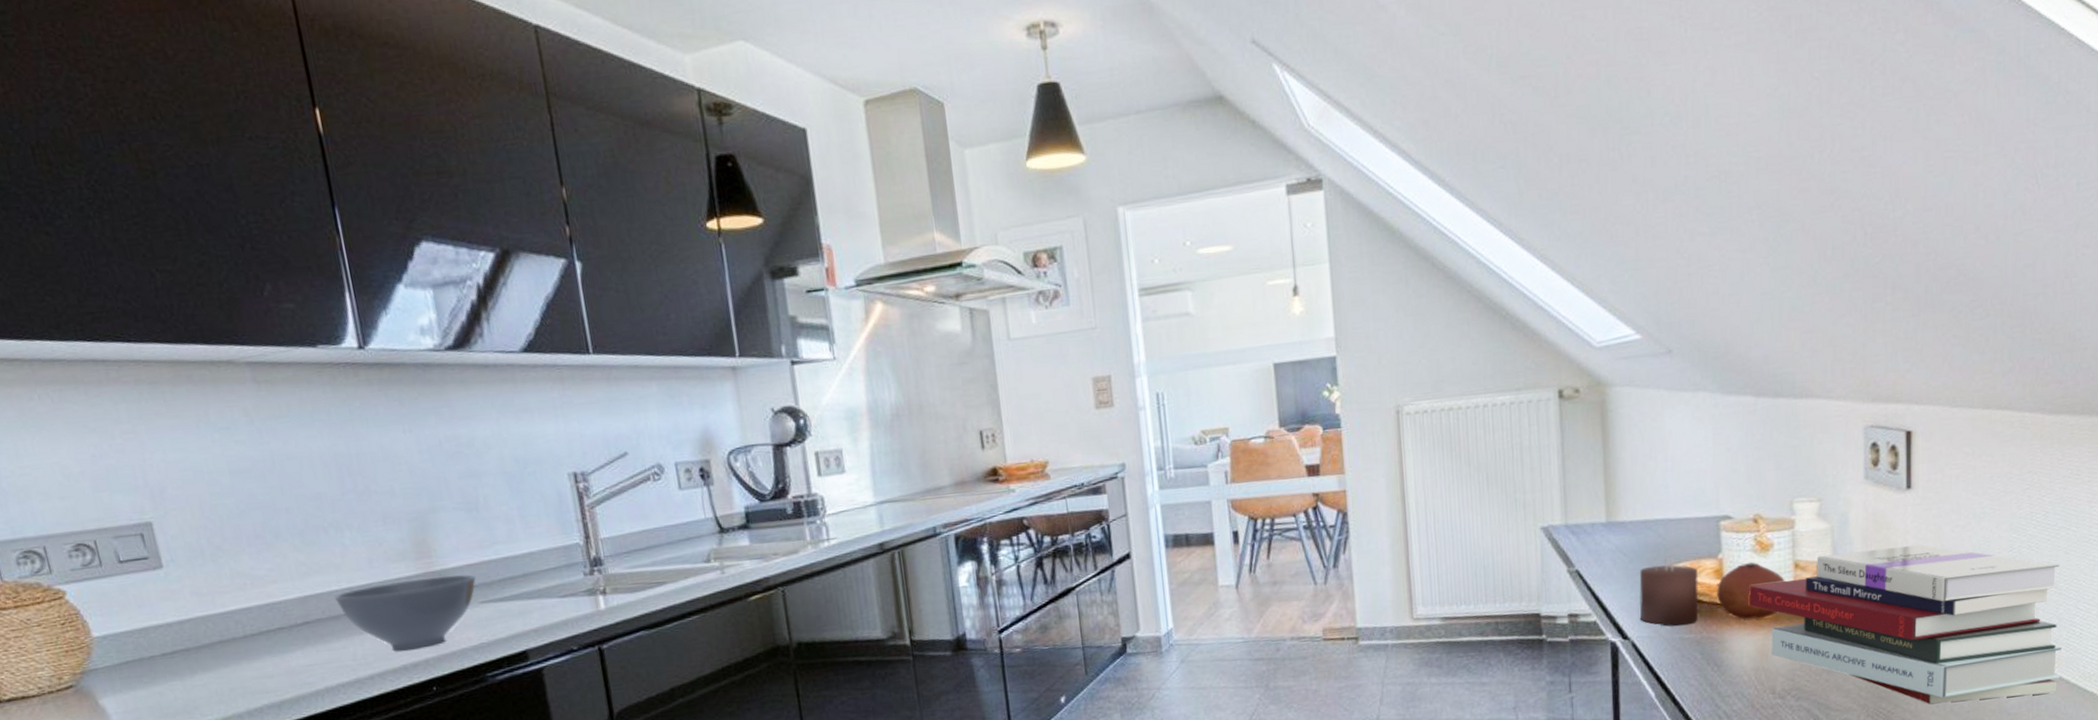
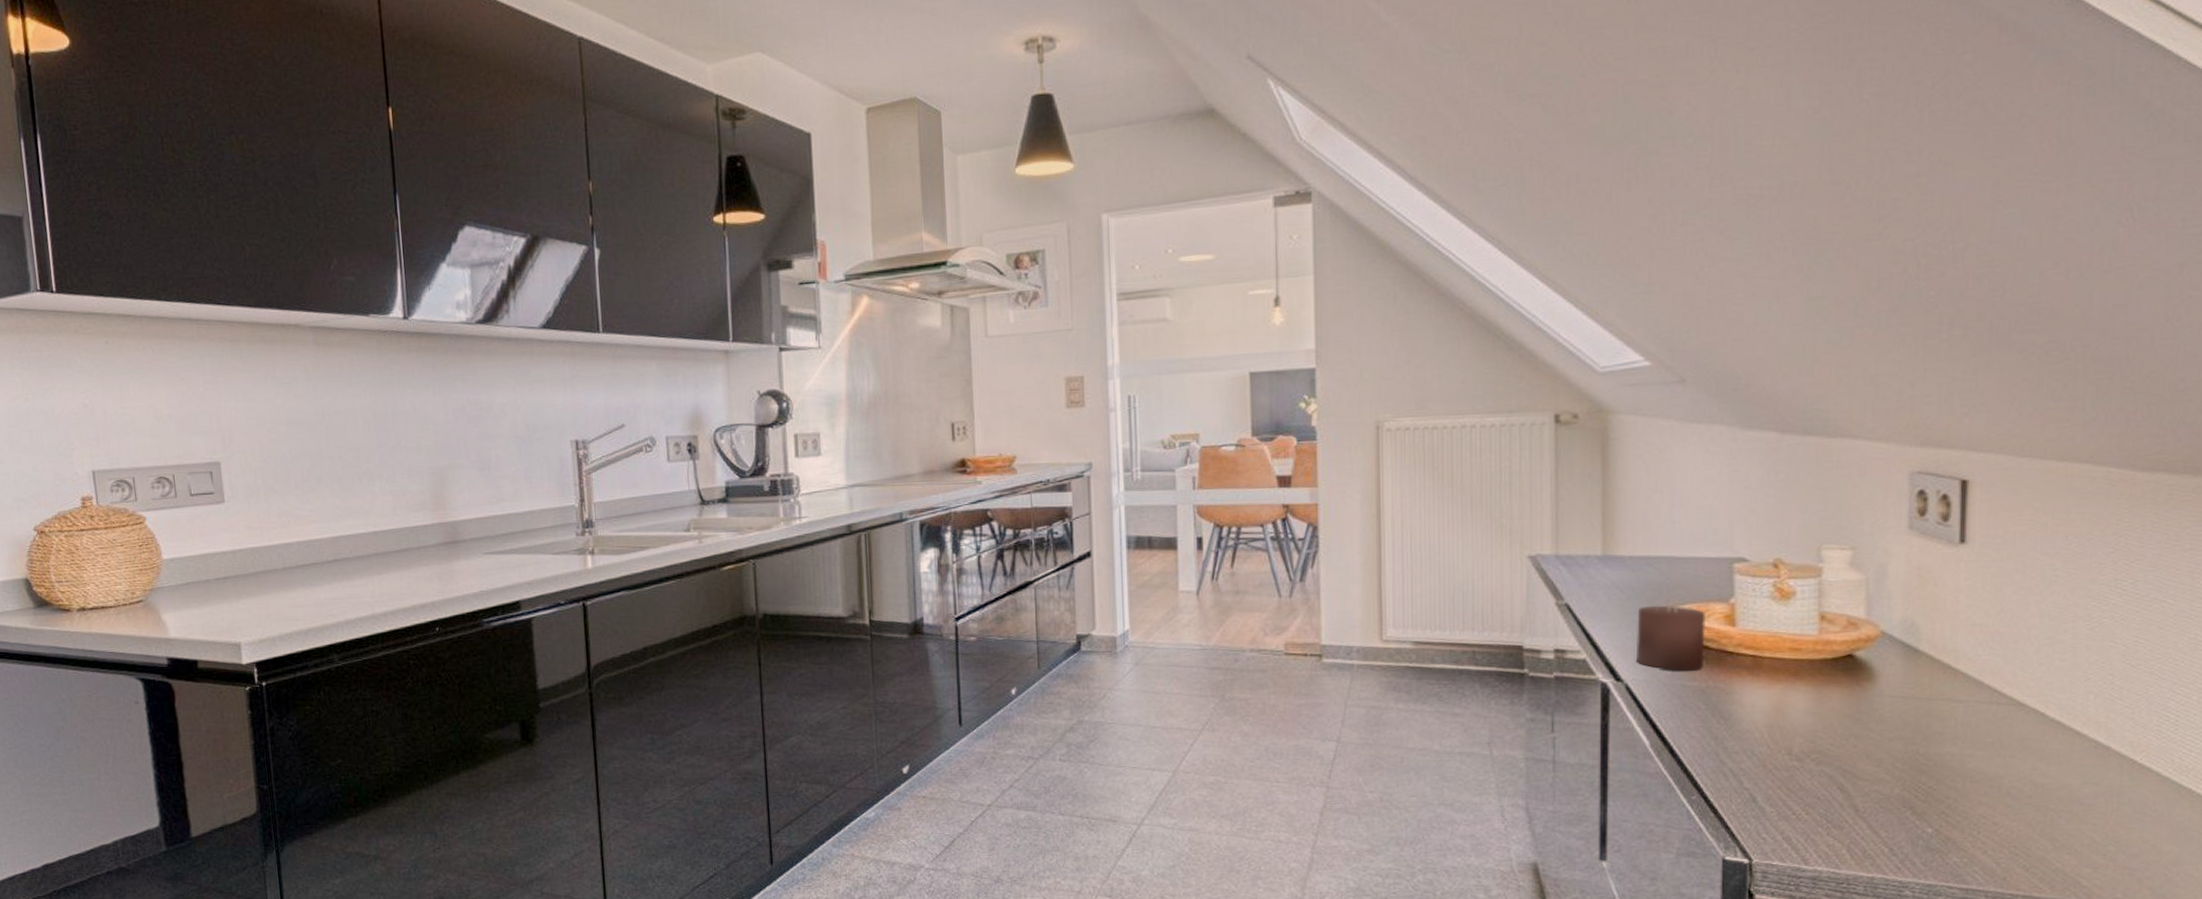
bowl: present [334,574,476,651] -> none [361,527,482,592]
fruit: present [1717,562,1786,619] -> none [1727,610,1809,671]
books: present [1749,545,2061,704] -> none [1765,605,2151,786]

